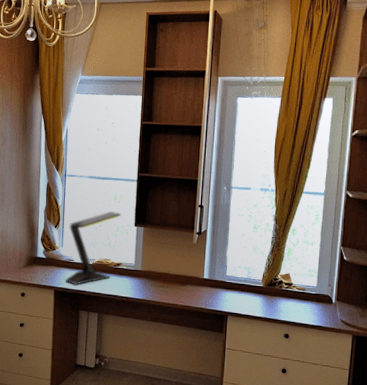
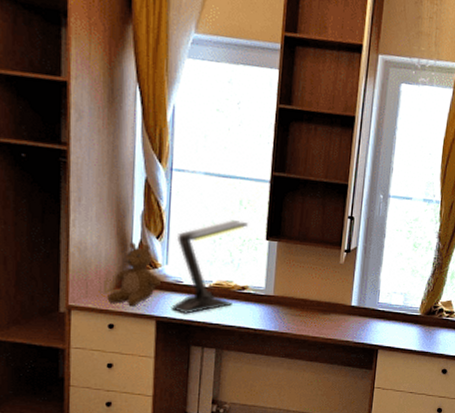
teddy bear: none [20,230,58,280] -> present [107,242,161,307]

